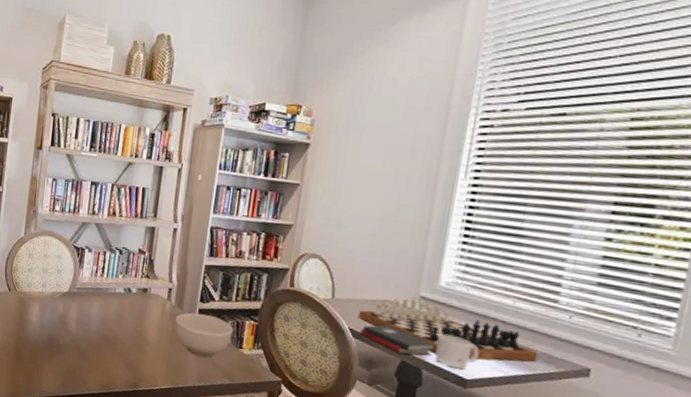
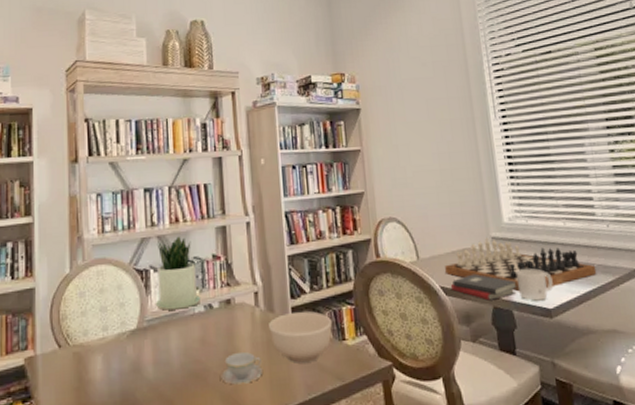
planter: none [85,227,123,288] -> present [155,236,202,311]
teacup: none [126,332,164,359] -> present [219,352,263,385]

